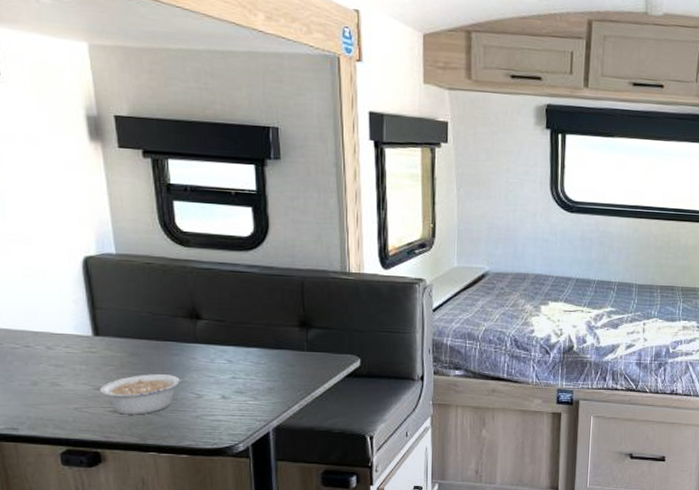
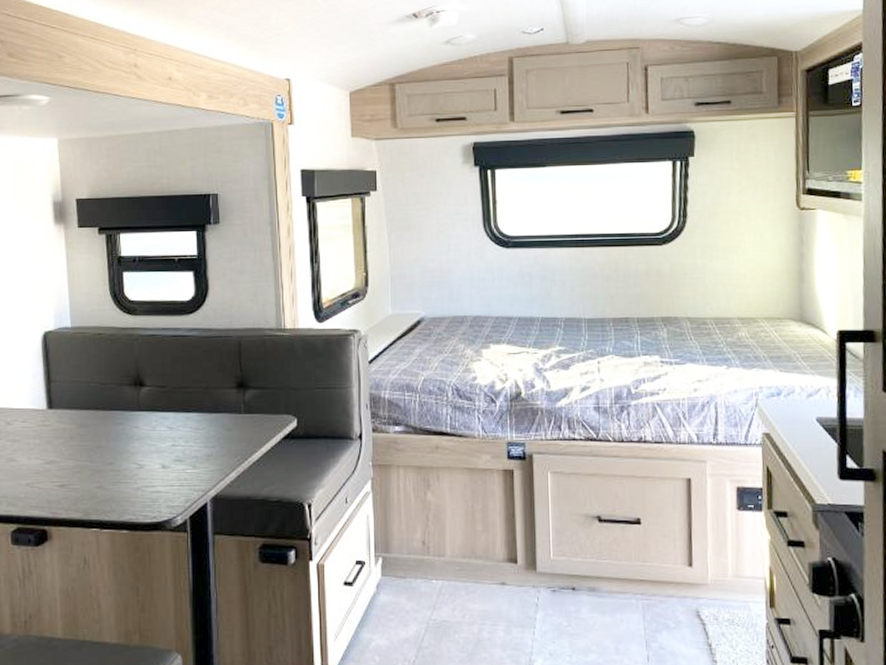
legume: present [99,374,195,415] -> none [49,443,137,489]

